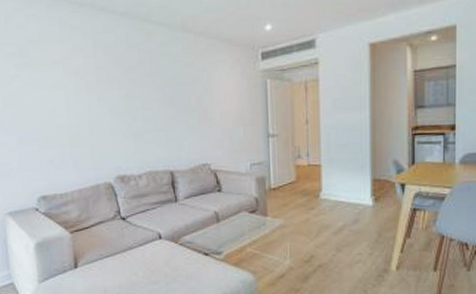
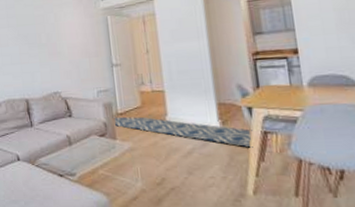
rug: none [264,192,403,225] -> present [112,116,253,148]

